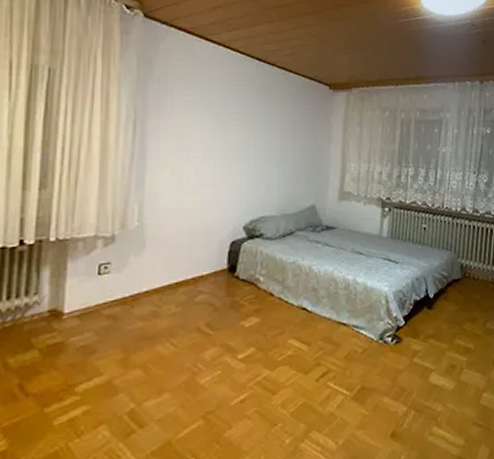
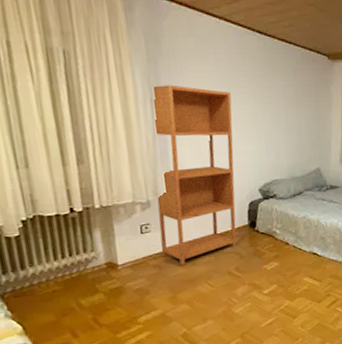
bookcase: none [119,107,222,318] -> present [154,85,237,266]

